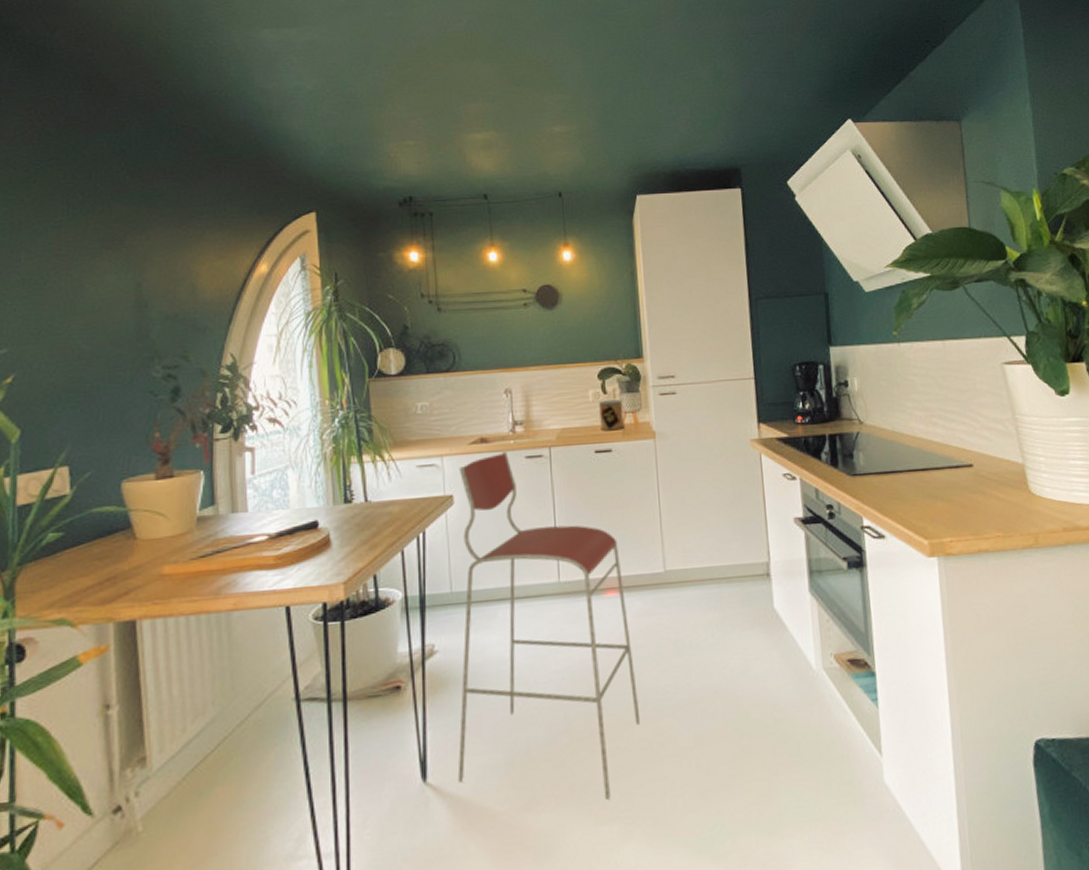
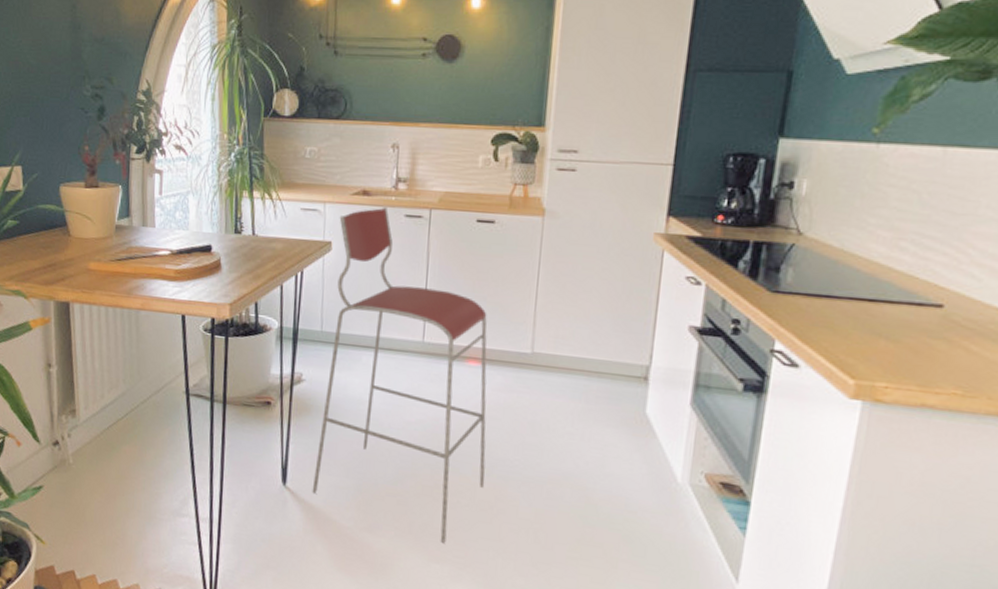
tin can: present [599,399,624,431] -> none [486,168,514,202]

